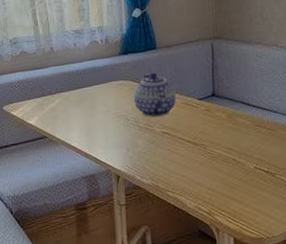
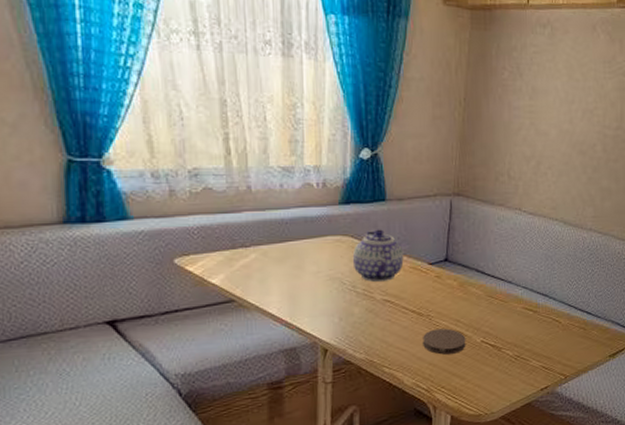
coaster: none [200,156,241,181] -> present [423,328,466,355]

